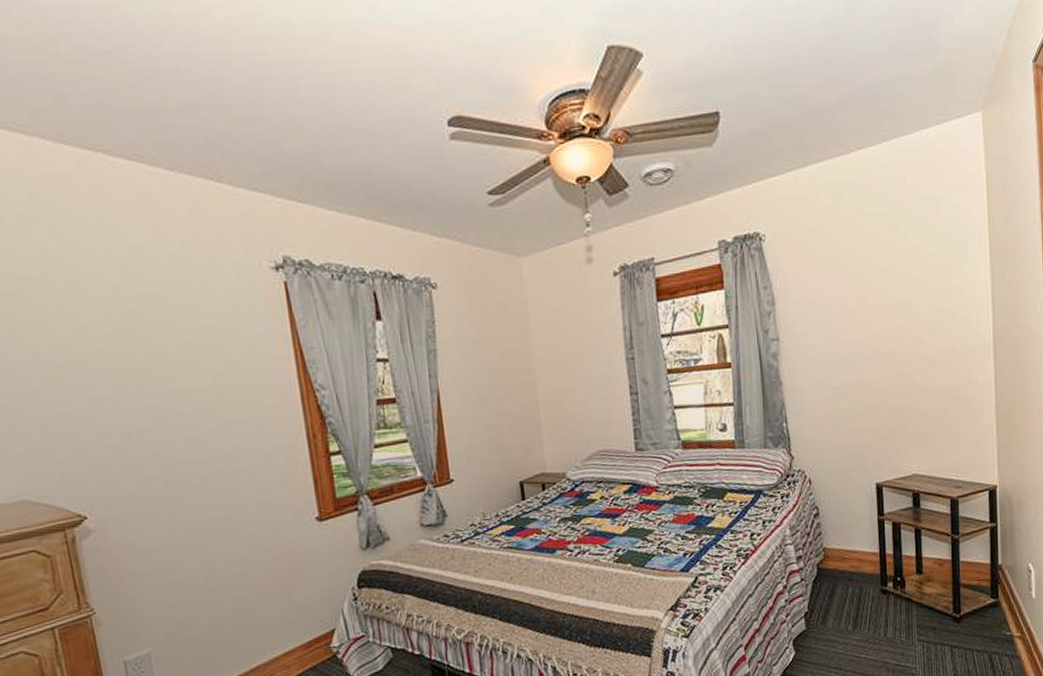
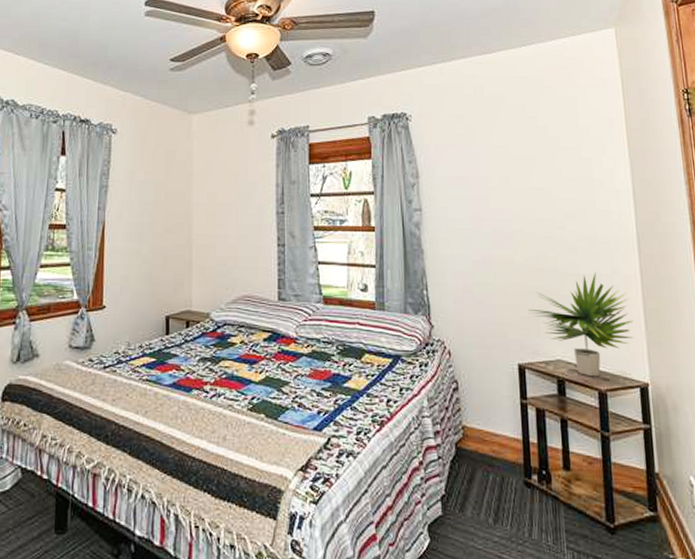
plant: none [886,385,986,487] -> present [528,273,634,377]

